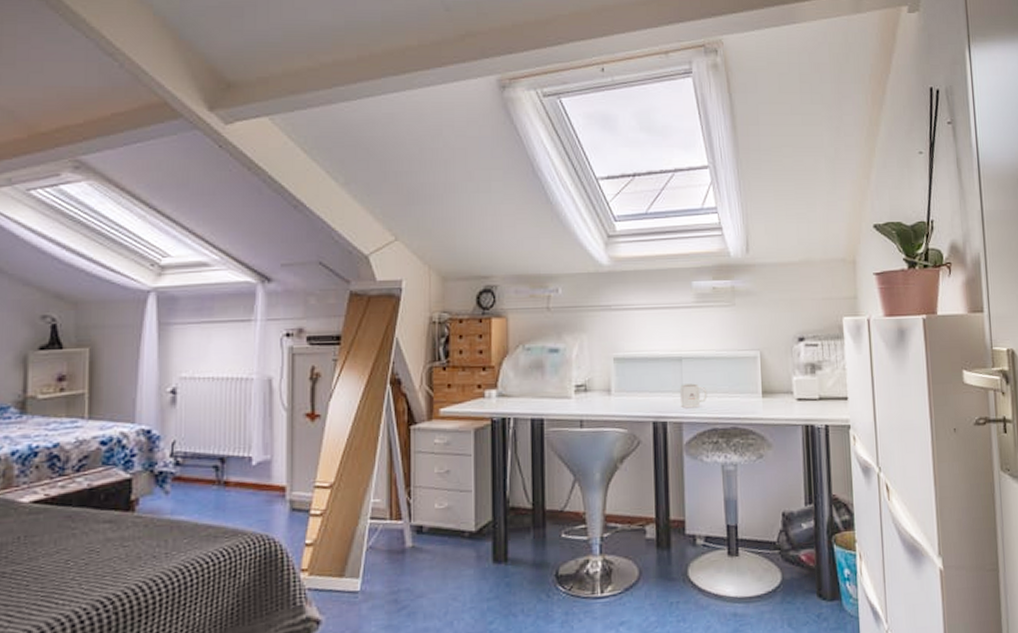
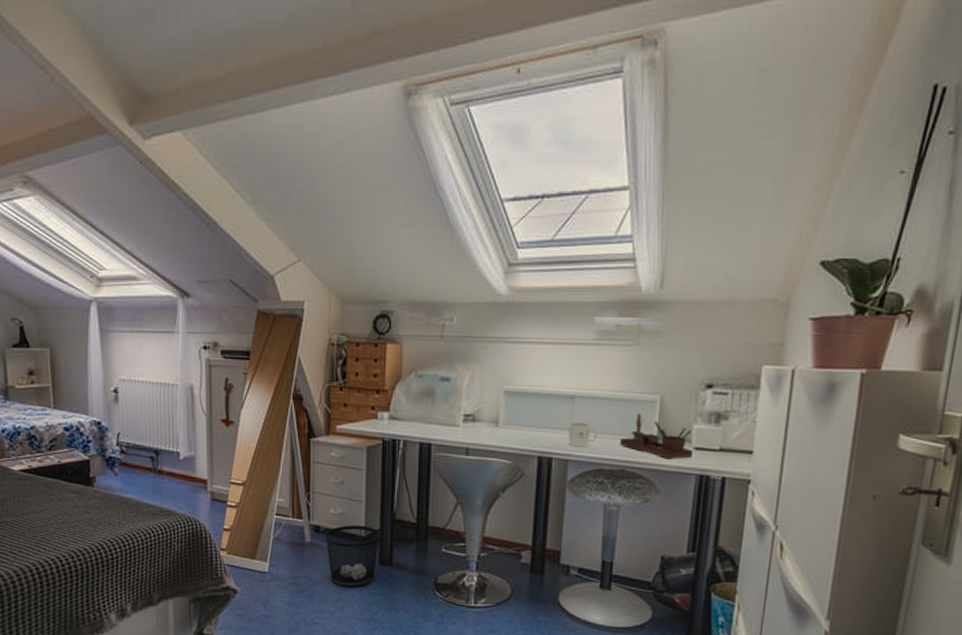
waste bin: none [429,518,493,596] -> present [325,524,381,587]
desk organizer: none [729,370,797,413] -> present [619,413,694,460]

